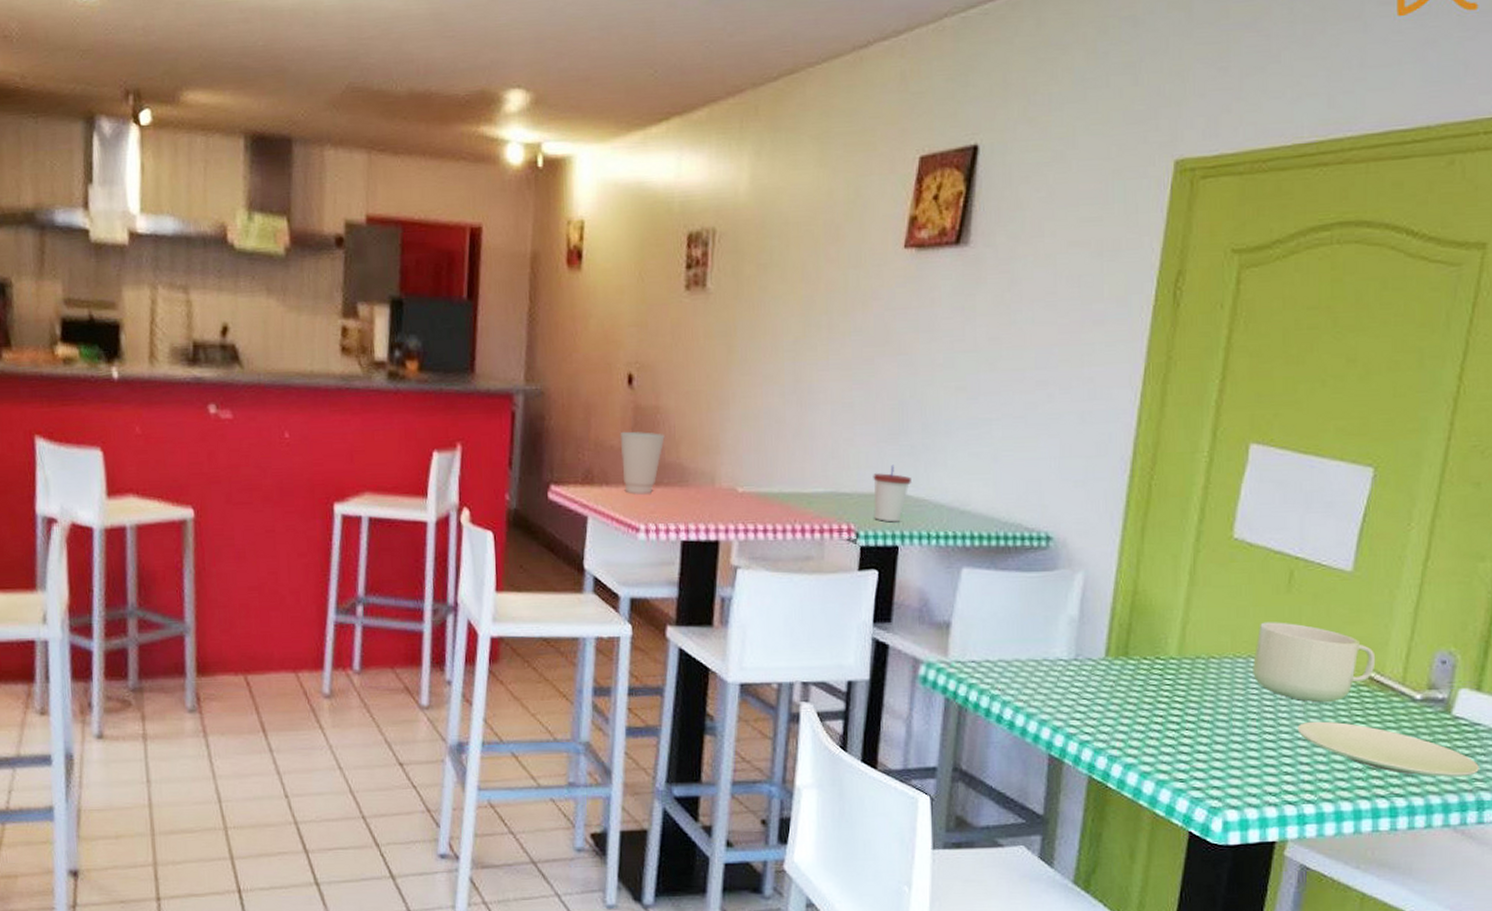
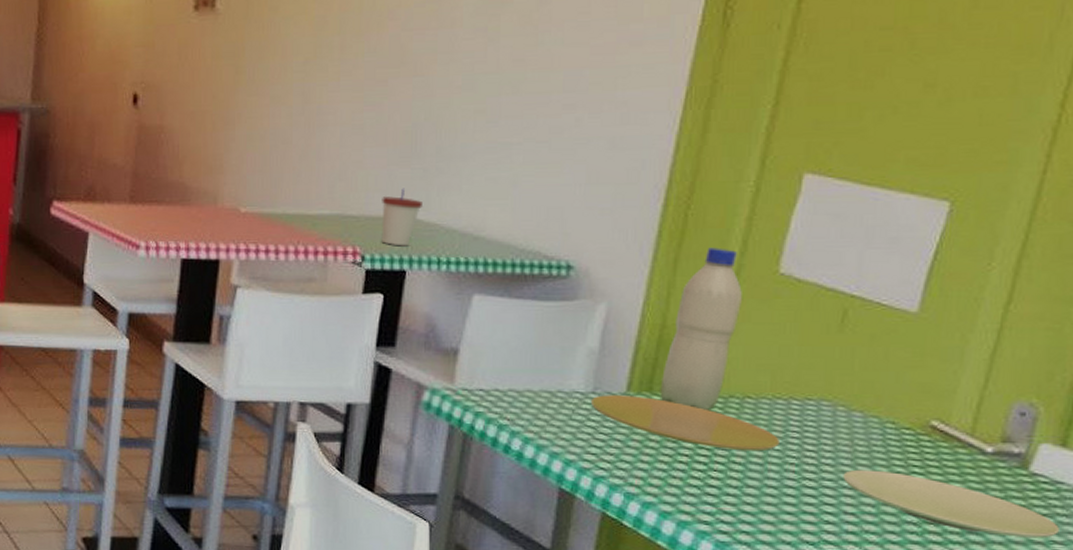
cup: present [619,431,665,496] -> none [123,150,168,214]
plate: none [1074,661,1241,709] -> present [591,395,779,452]
water bottle: none [1135,515,1204,673] -> present [659,247,743,411]
cup: present [1253,622,1376,703] -> none [794,363,941,451]

